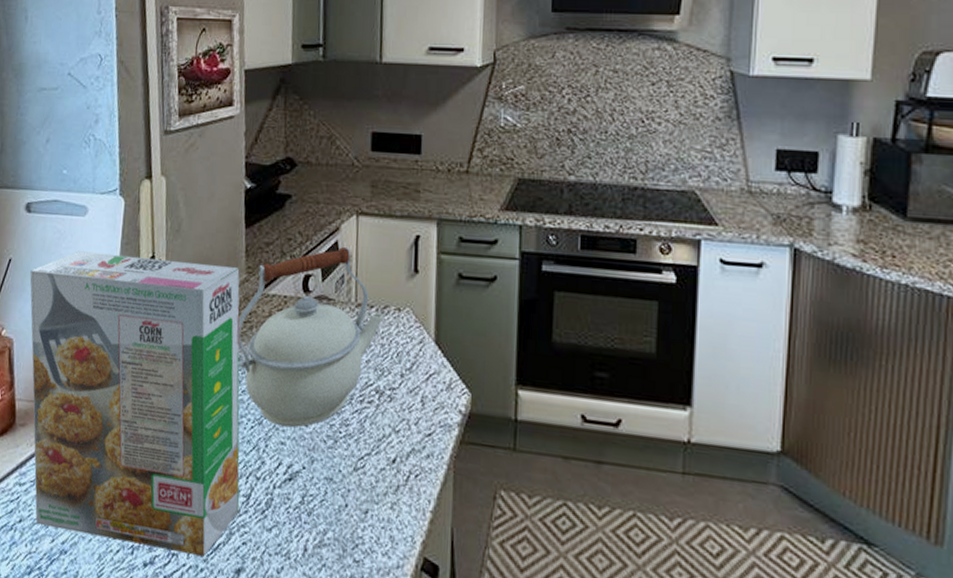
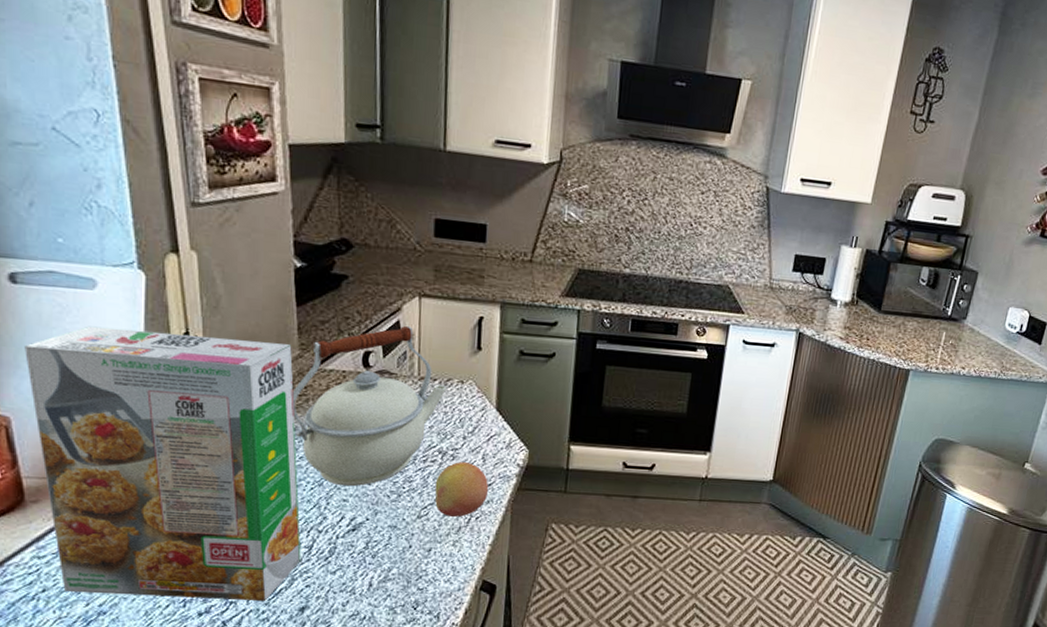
fruit: none [371,403,429,473] -> present [434,461,489,517]

